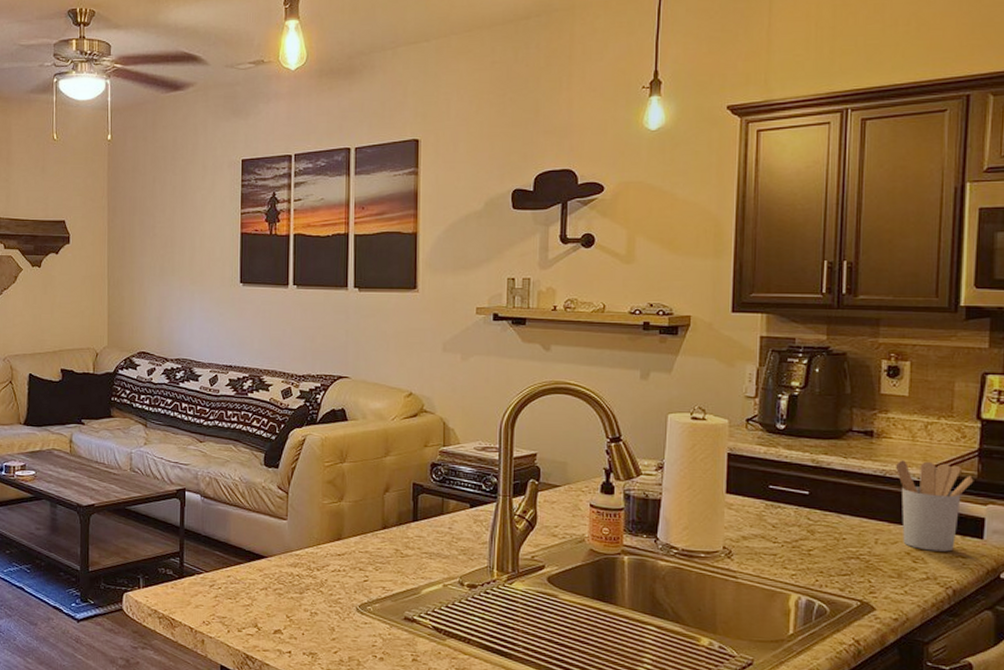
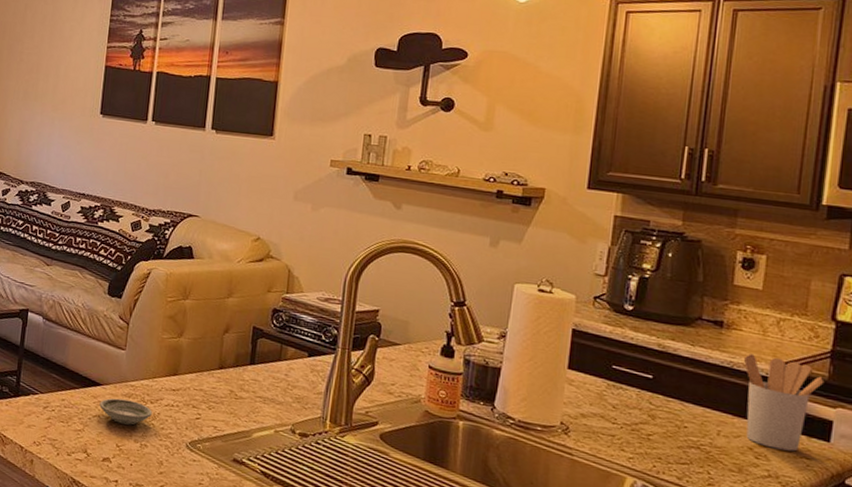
saucer: none [266,569,320,595] -> present [99,398,152,425]

